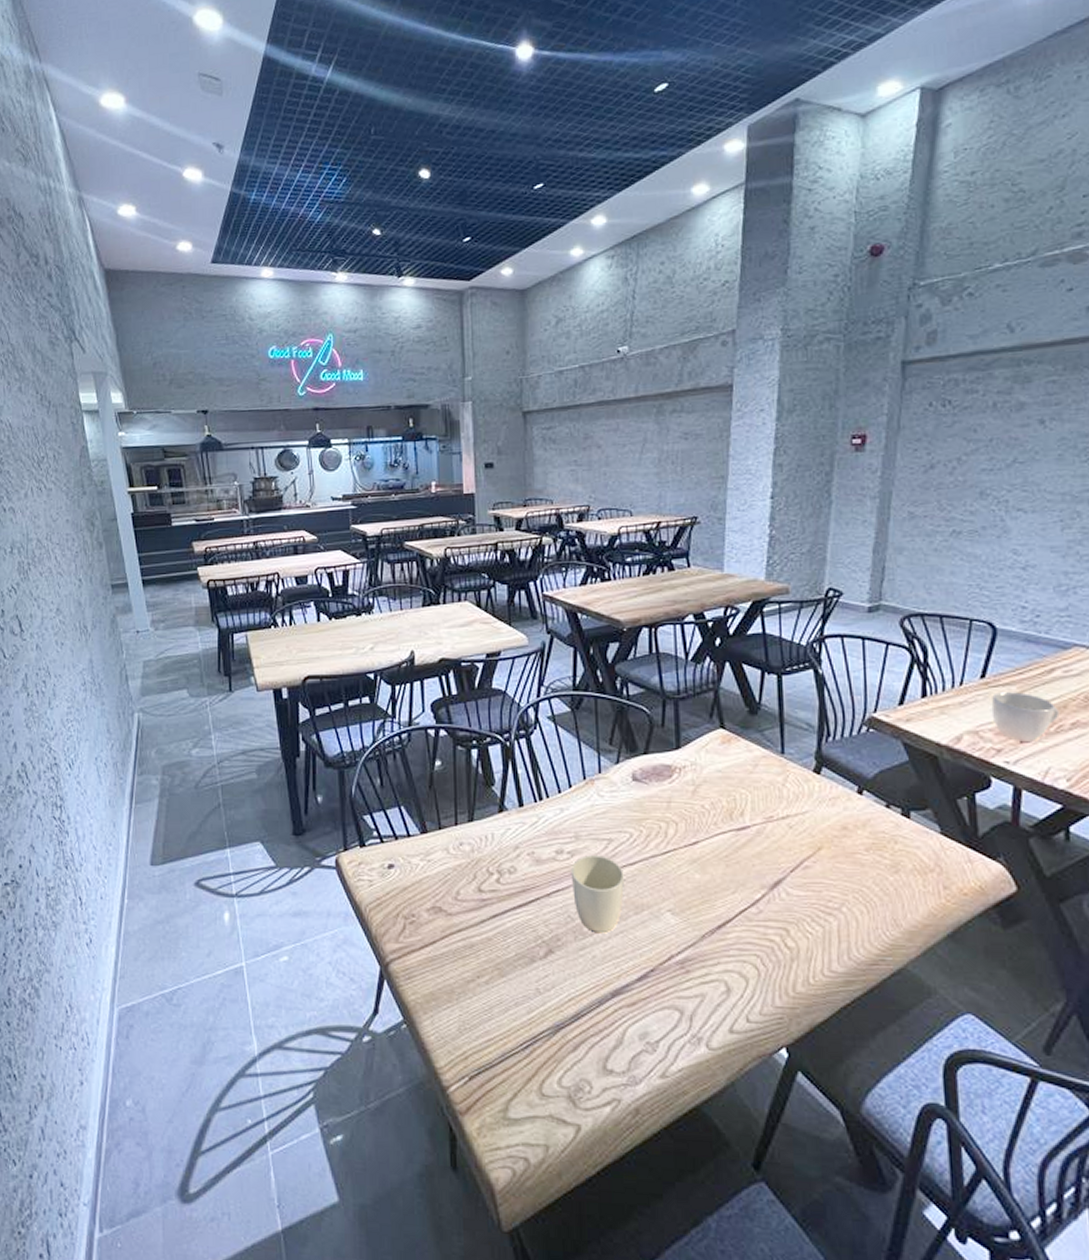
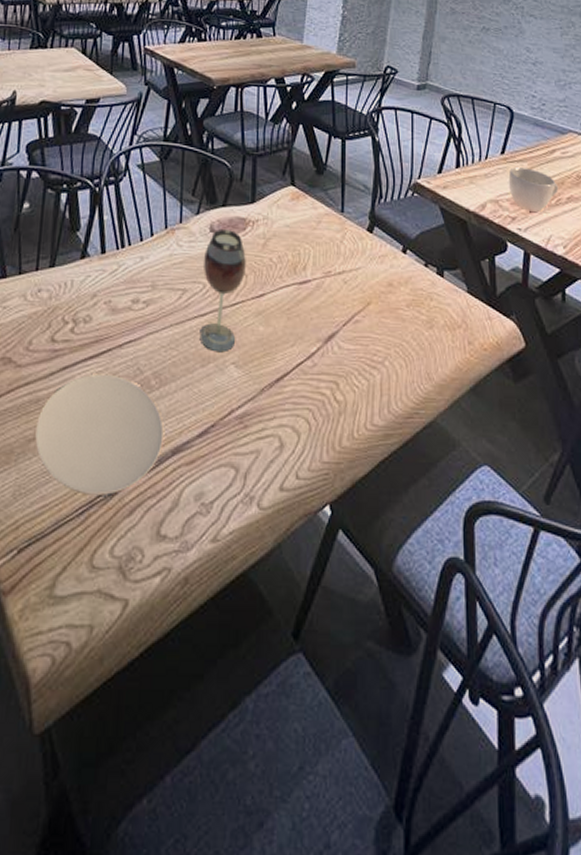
plate: none [473,921,602,1032] -> present [35,373,164,495]
cup: present [570,855,625,934] -> none [144,305,196,387]
wineglass: none [627,778,675,900] -> present [200,230,246,353]

